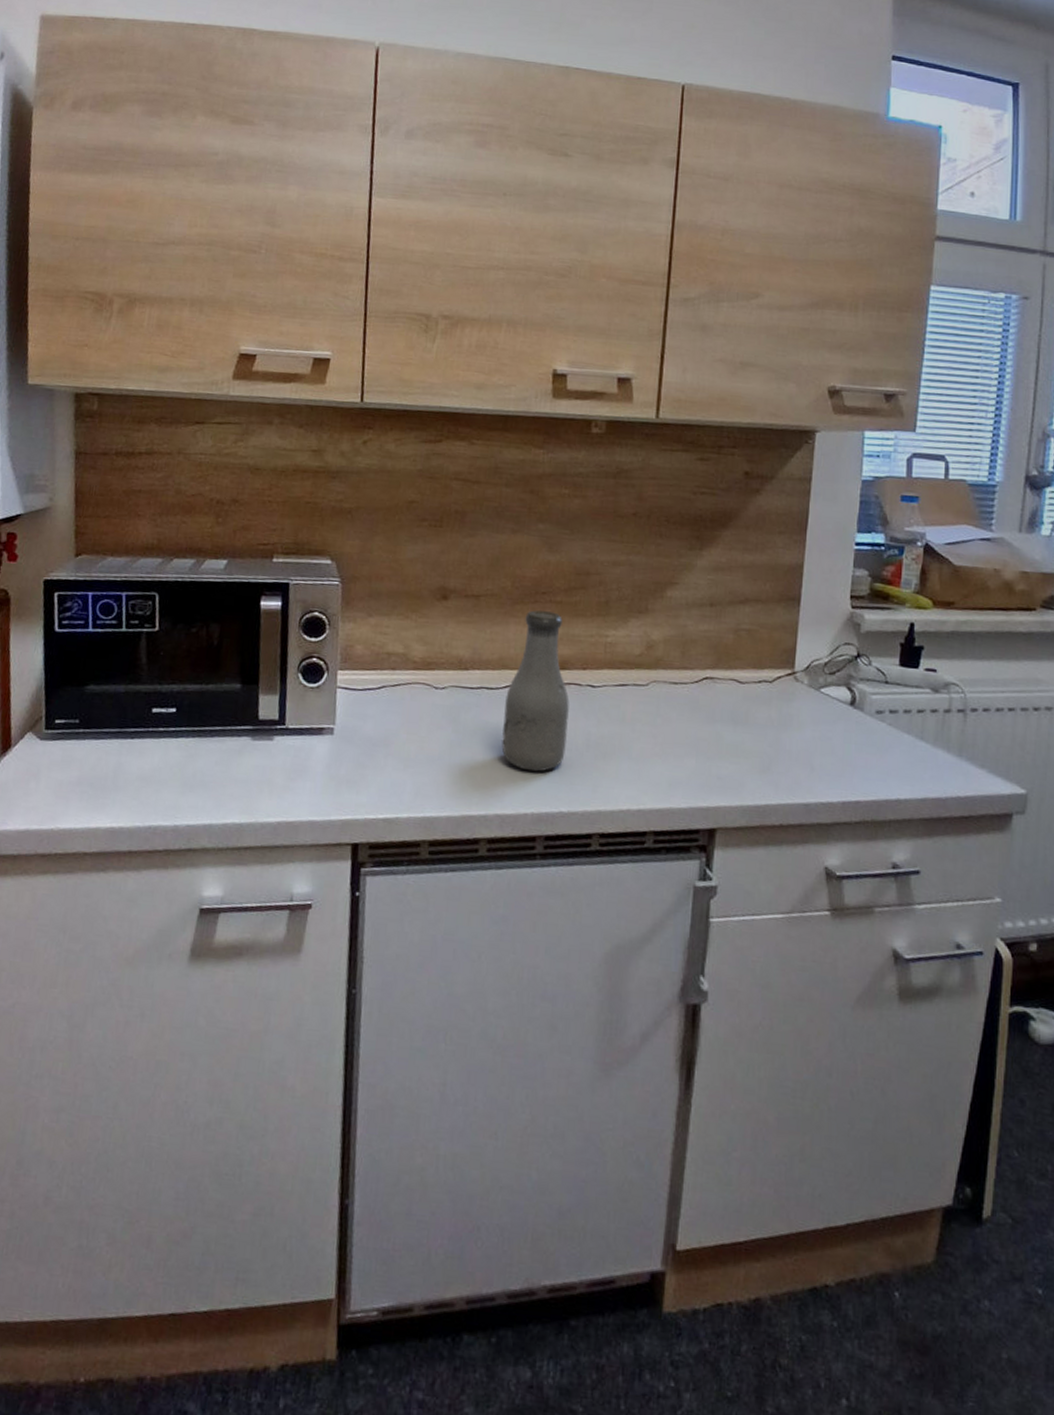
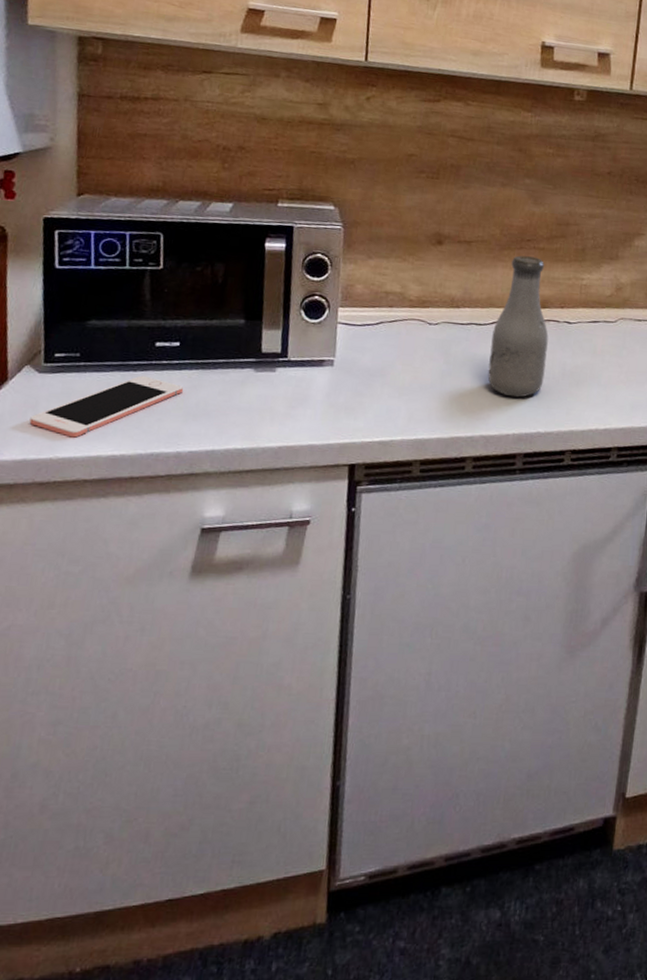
cell phone: none [32,743,181,808] -> present [29,375,184,438]

